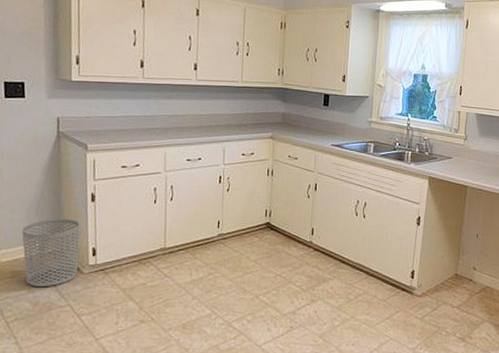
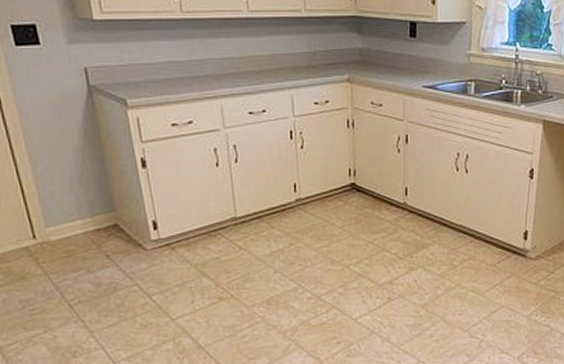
waste bin: present [22,219,80,287] -> none [67,189,140,267]

